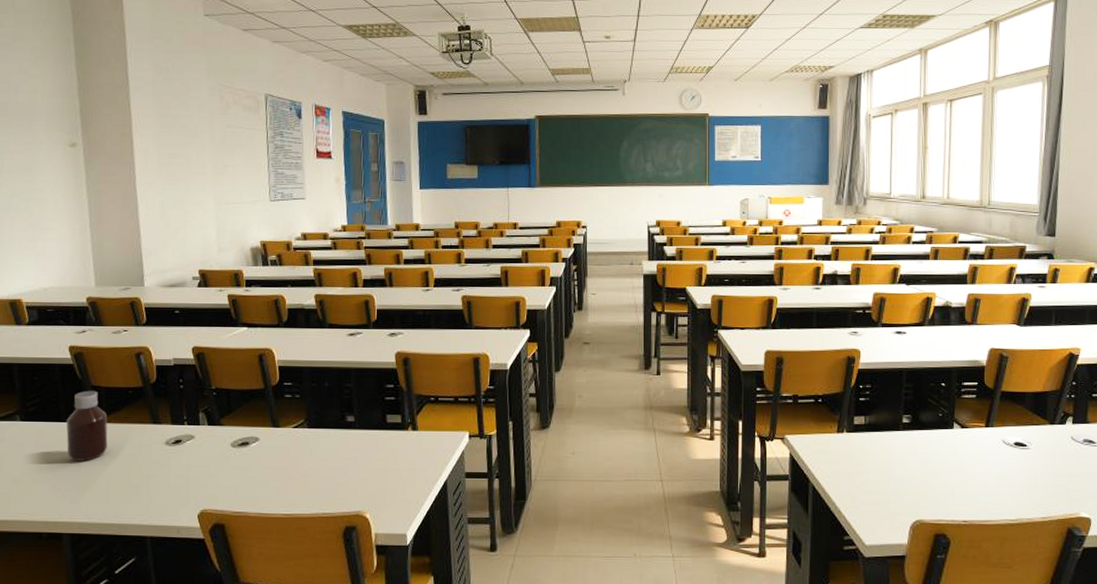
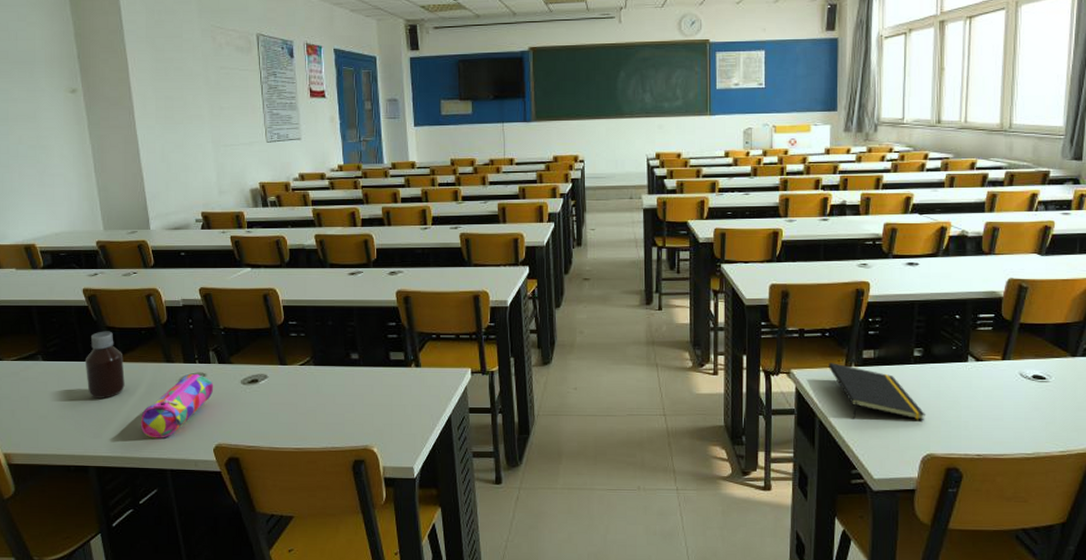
pencil case: none [121,435,202,504] -> present [140,373,214,438]
notepad: none [822,429,914,486] -> present [829,363,925,420]

